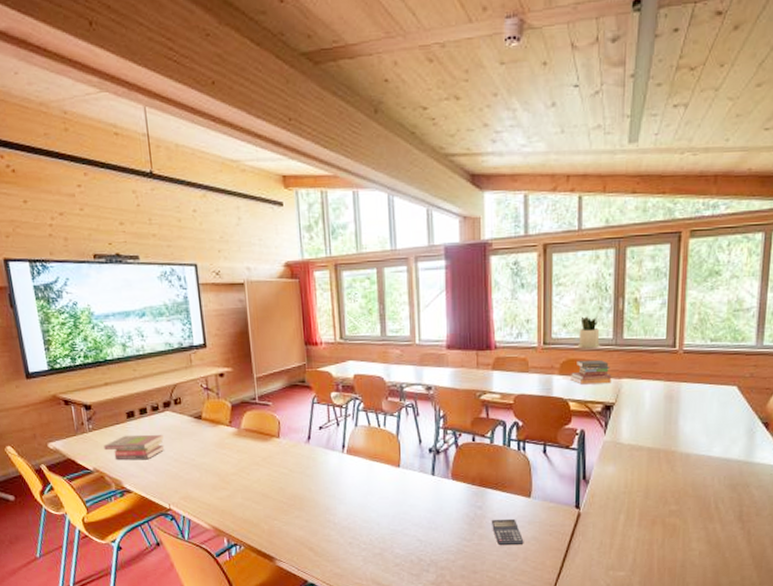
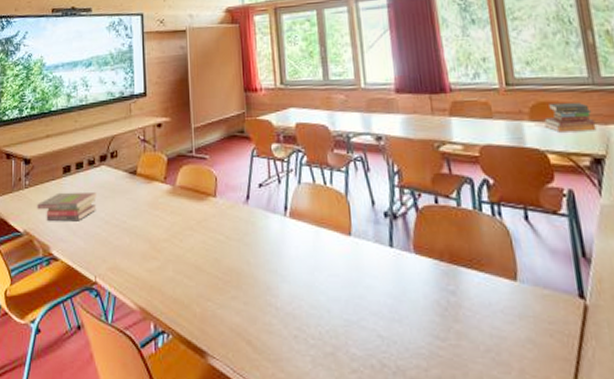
calculator: present [491,518,524,545] -> none [469,310,517,349]
planter: present [577,316,601,349] -> none [545,52,576,90]

